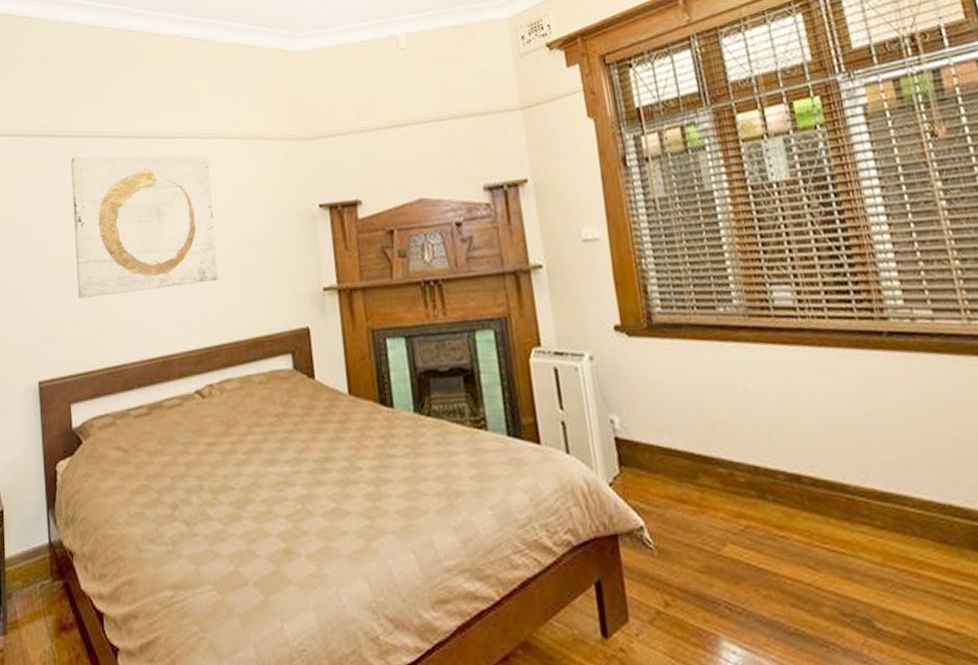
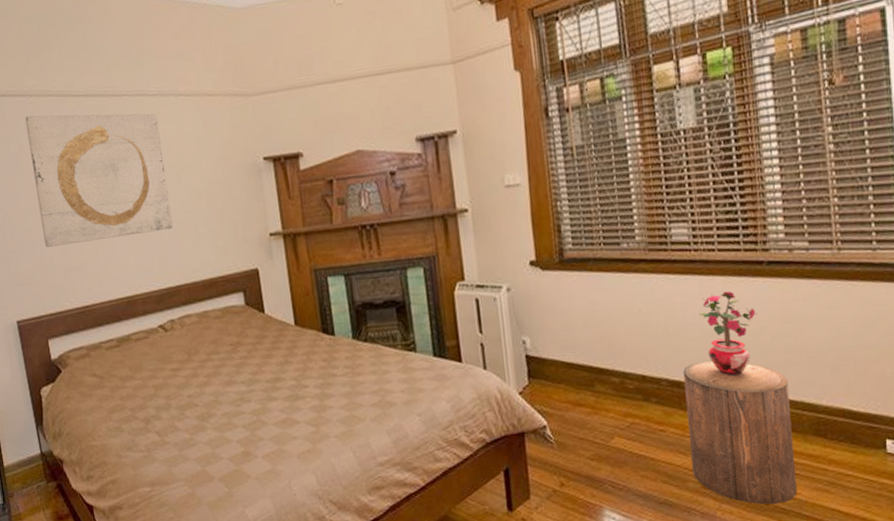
stool: none [802,449,961,640] -> present [683,360,797,505]
potted plant: none [815,366,884,471] -> present [699,291,758,377]

